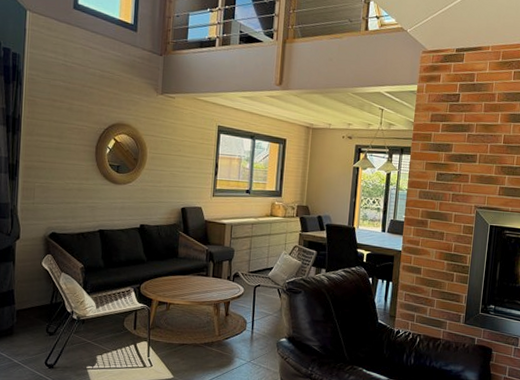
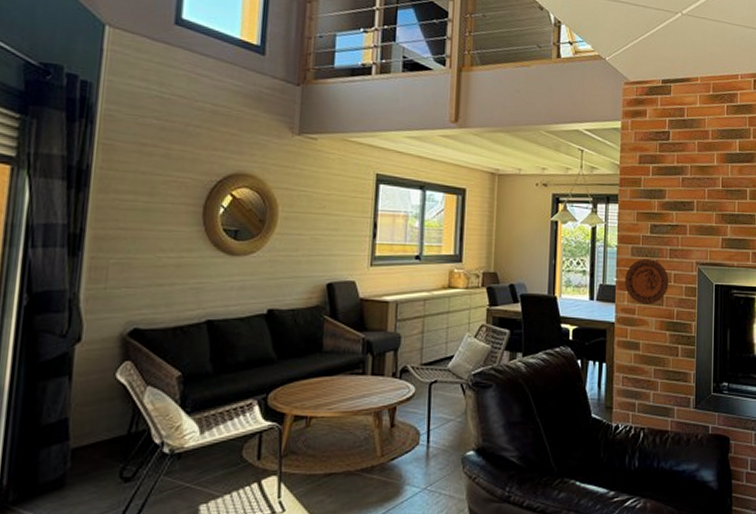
decorative plate: none [412,201,450,239] -> present [625,259,669,305]

